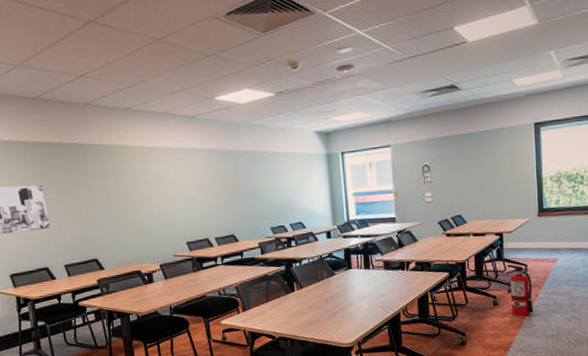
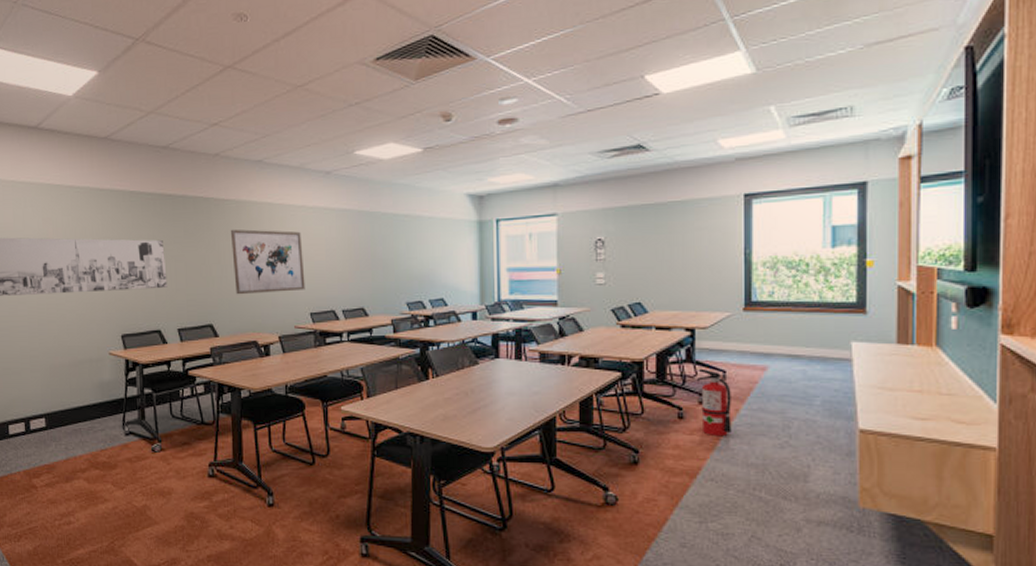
wall art: none [106,170,181,231] -> present [230,229,305,295]

